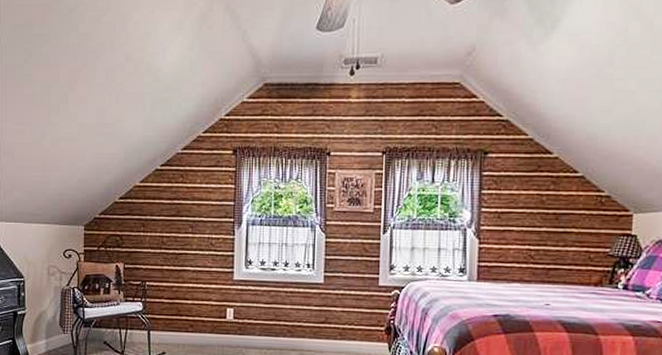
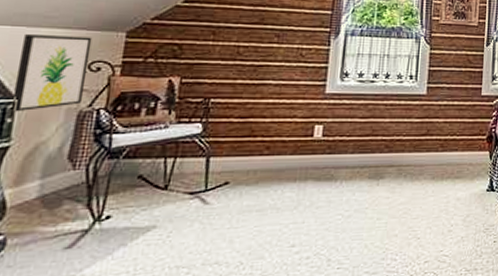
wall art: none [22,229,63,288] -> present [11,34,93,112]

